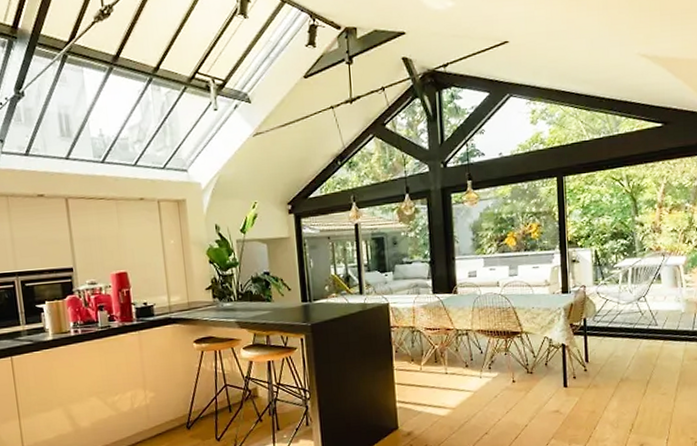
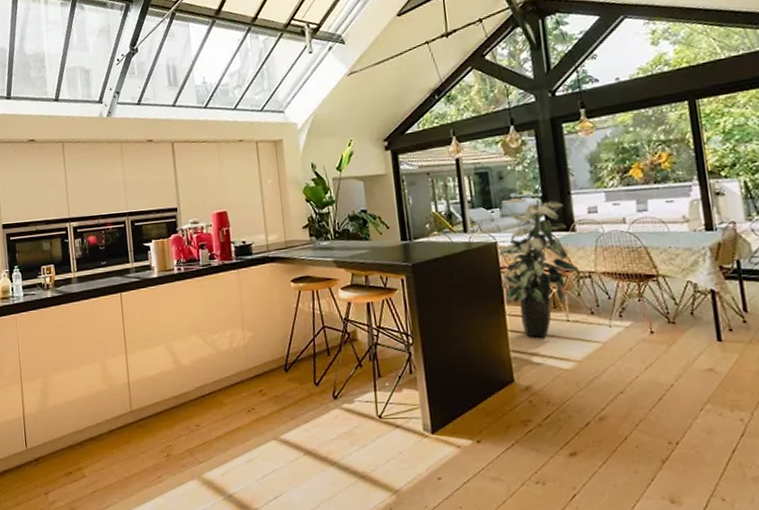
indoor plant: none [390,262,458,389] -> present [499,198,580,338]

